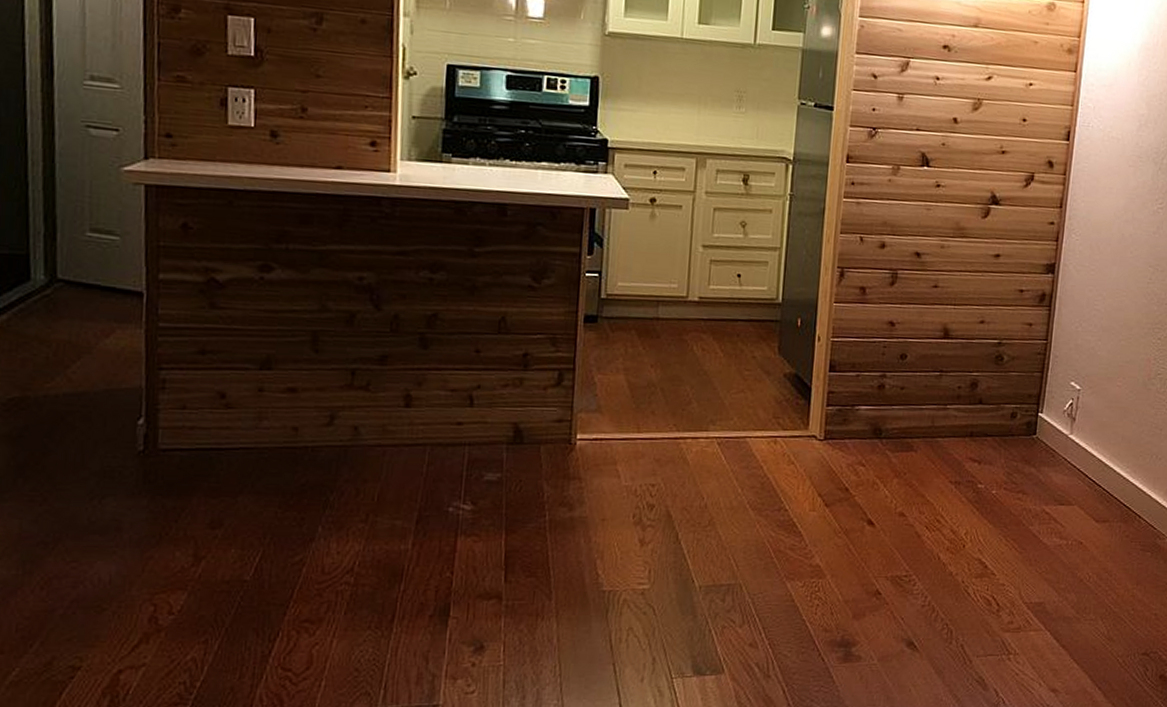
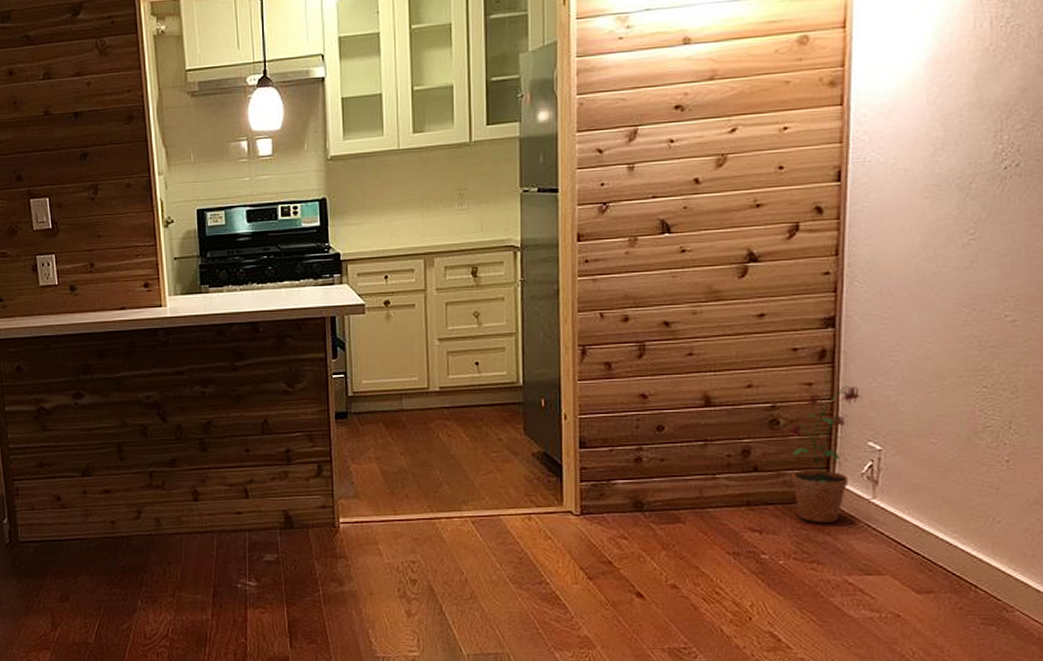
potted plant: none [1008,329,1070,455] -> present [787,386,863,522]

